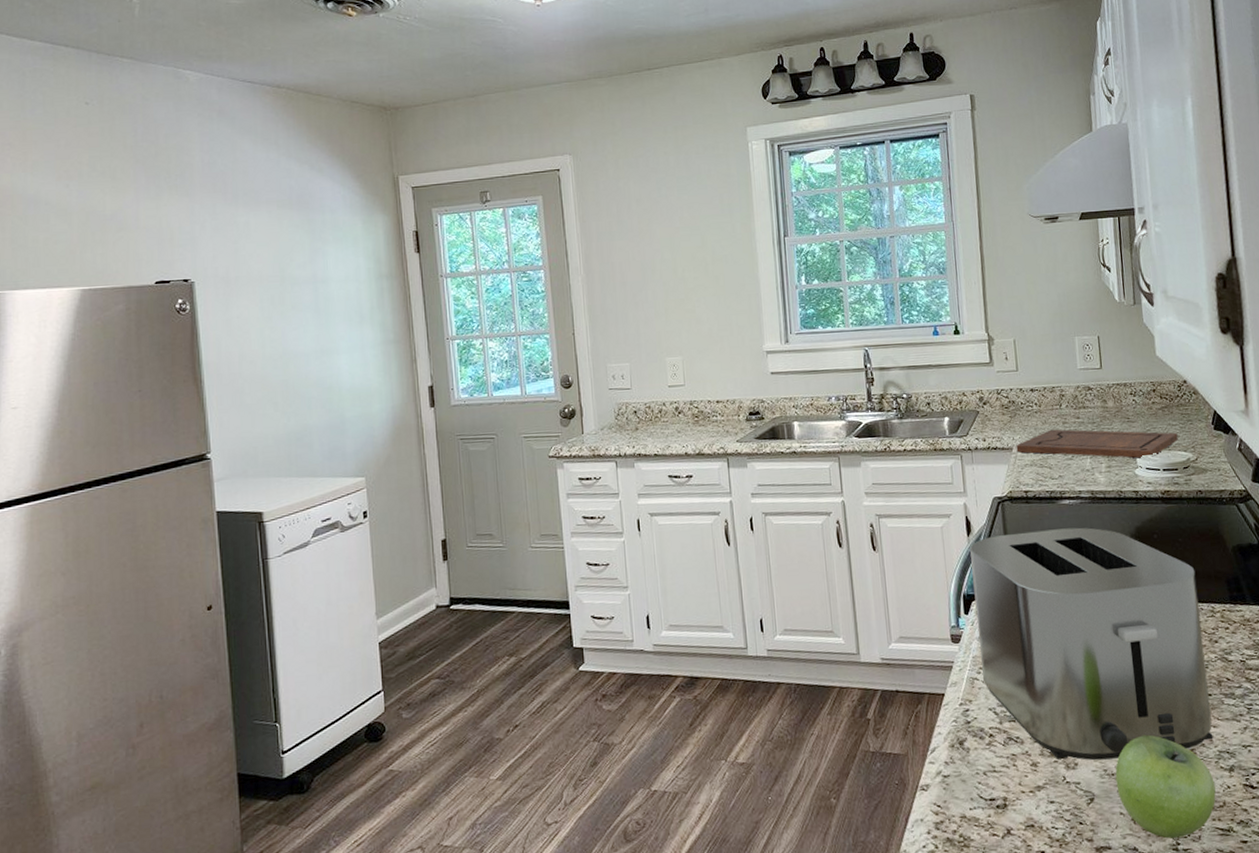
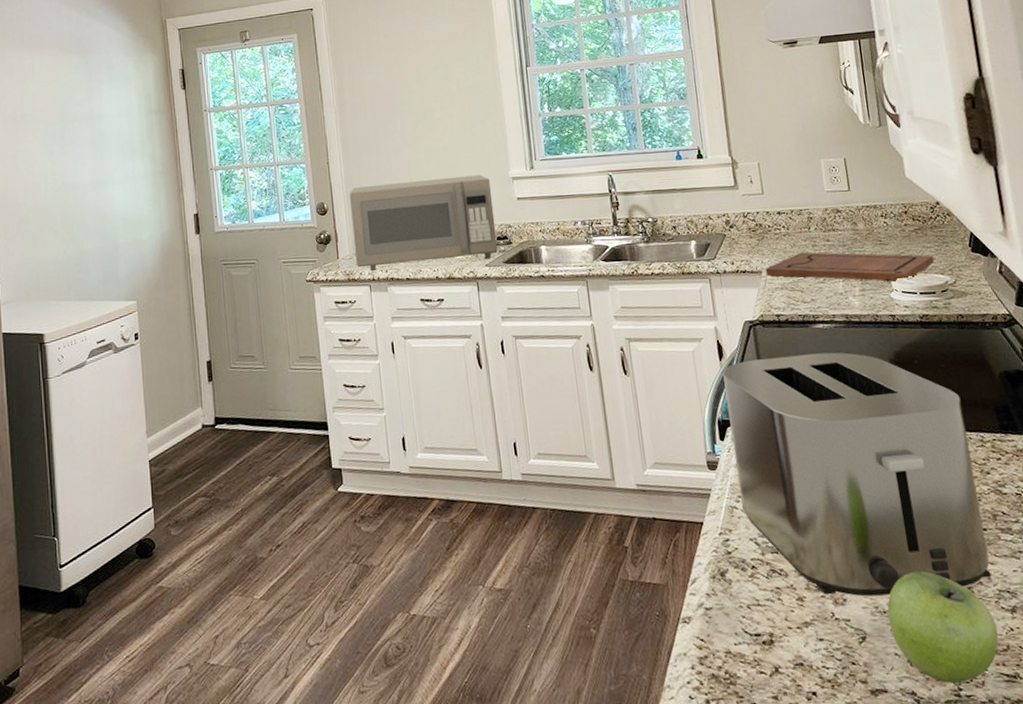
microwave: none [596,348,750,447] -> present [350,174,498,272]

